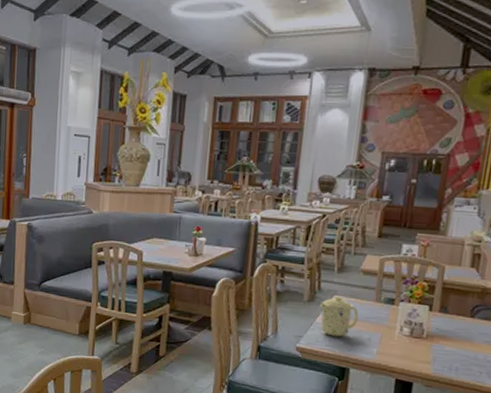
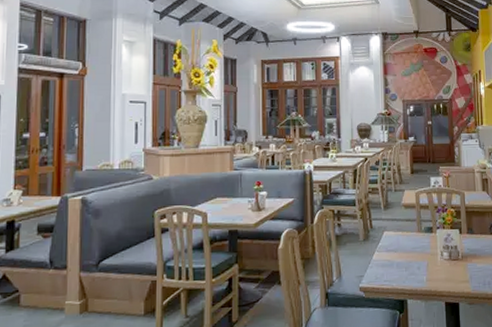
mug: present [320,296,359,337] -> none [374,231,407,271]

